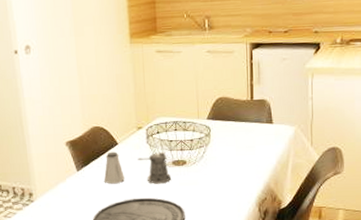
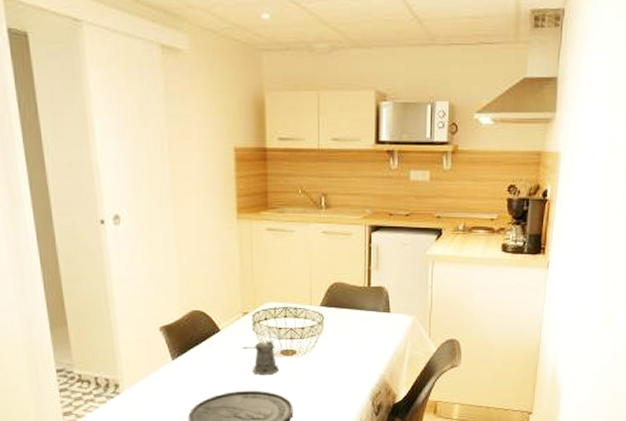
saltshaker: present [103,152,125,183] -> none [202,339,227,374]

